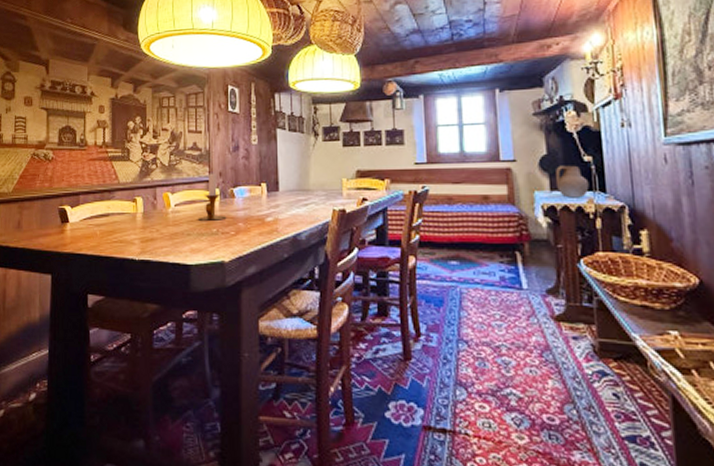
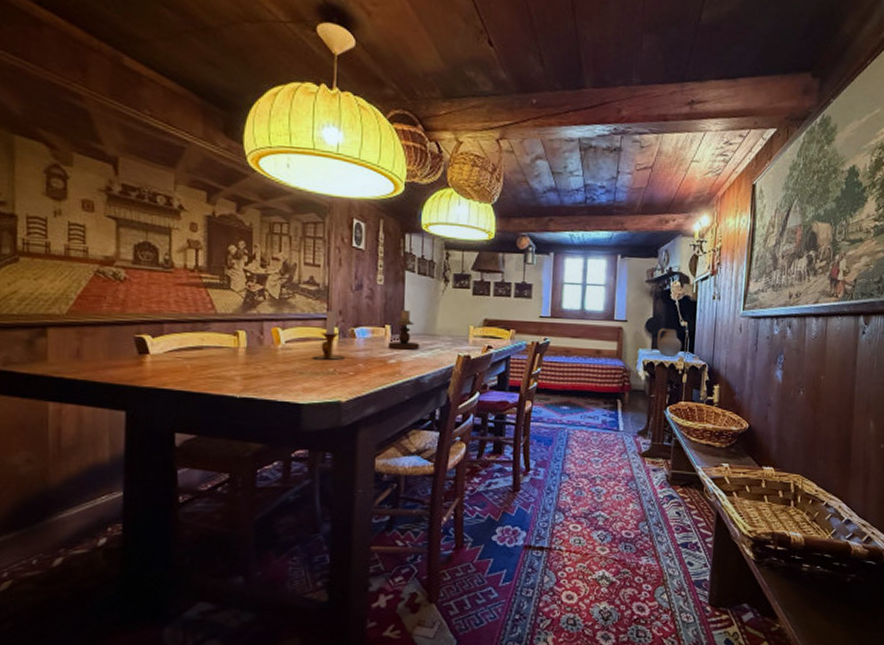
candlestick: none [264,166,294,207] -> present [387,309,419,350]

